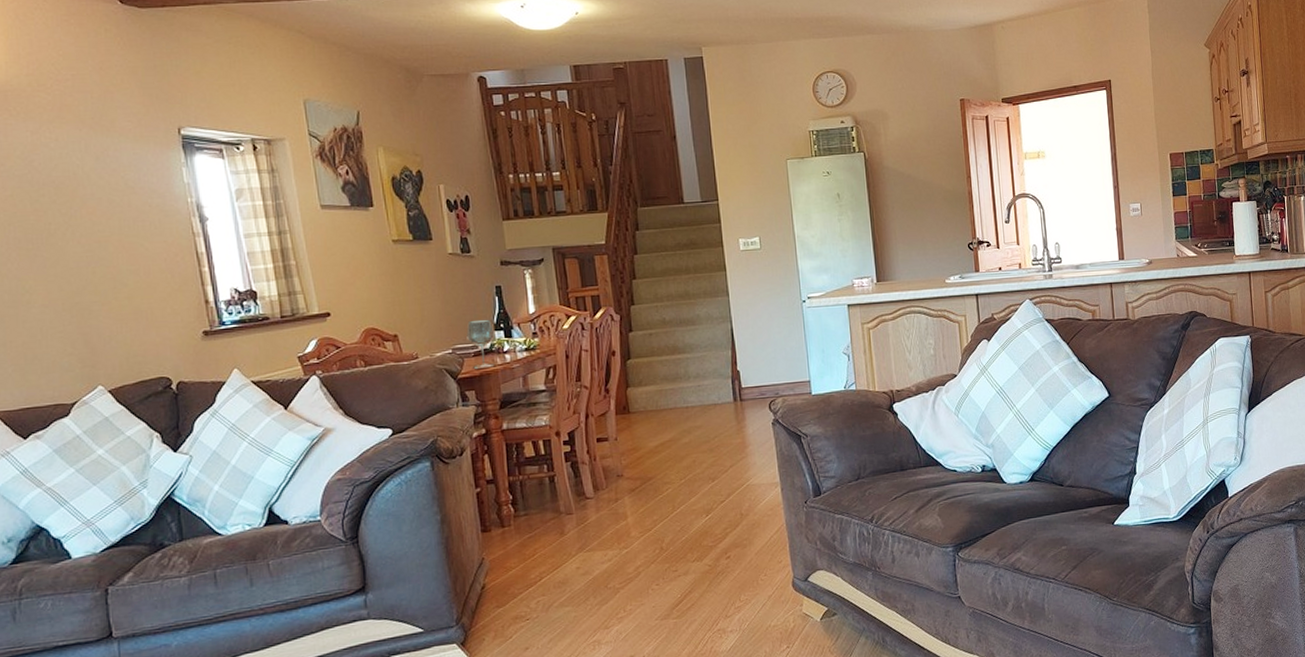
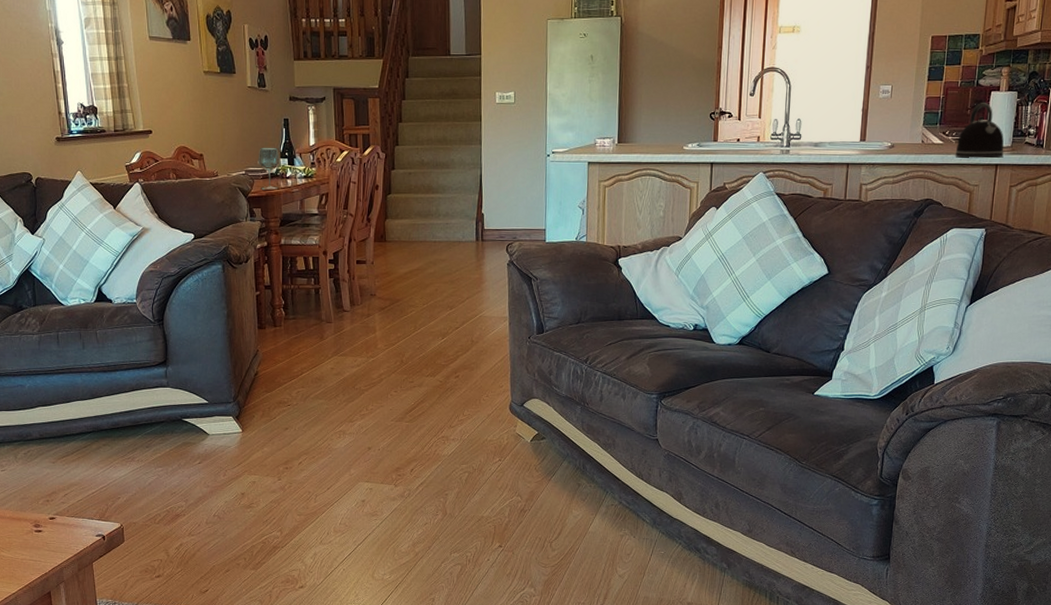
kettle: none [1209,214,1254,269] -> present [955,103,1004,159]

